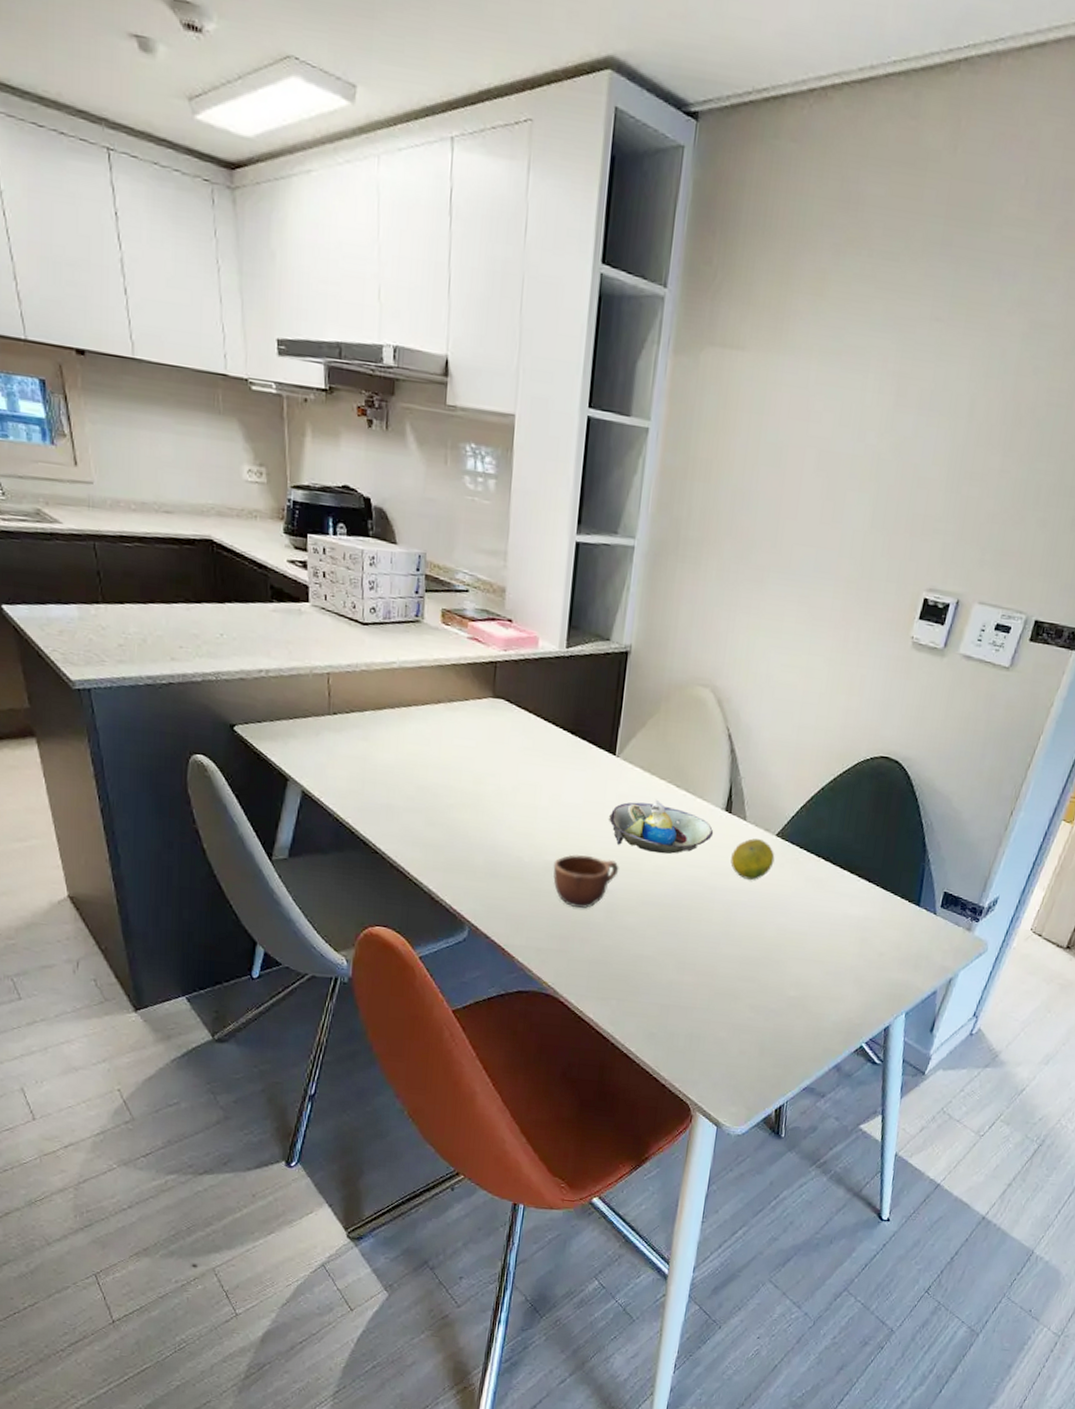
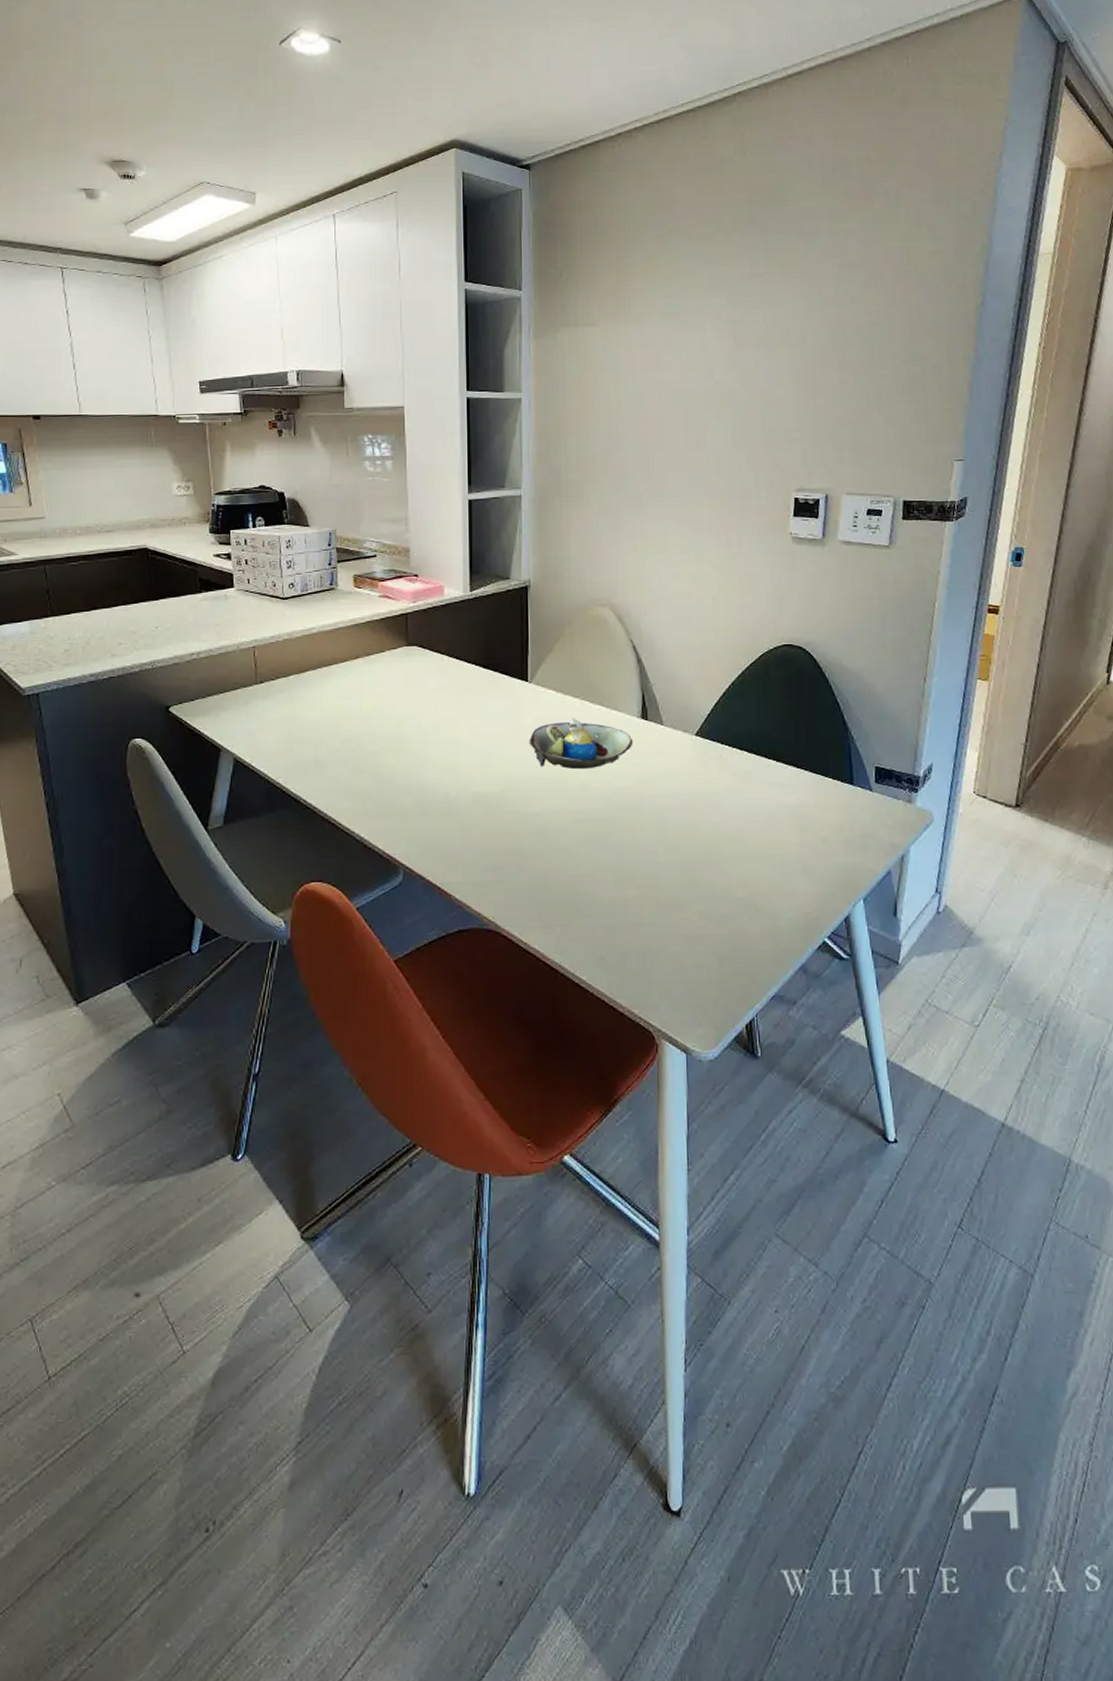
mug: present [553,854,619,908] -> none [480,782,545,835]
fruit: present [730,838,775,880] -> none [654,741,698,782]

